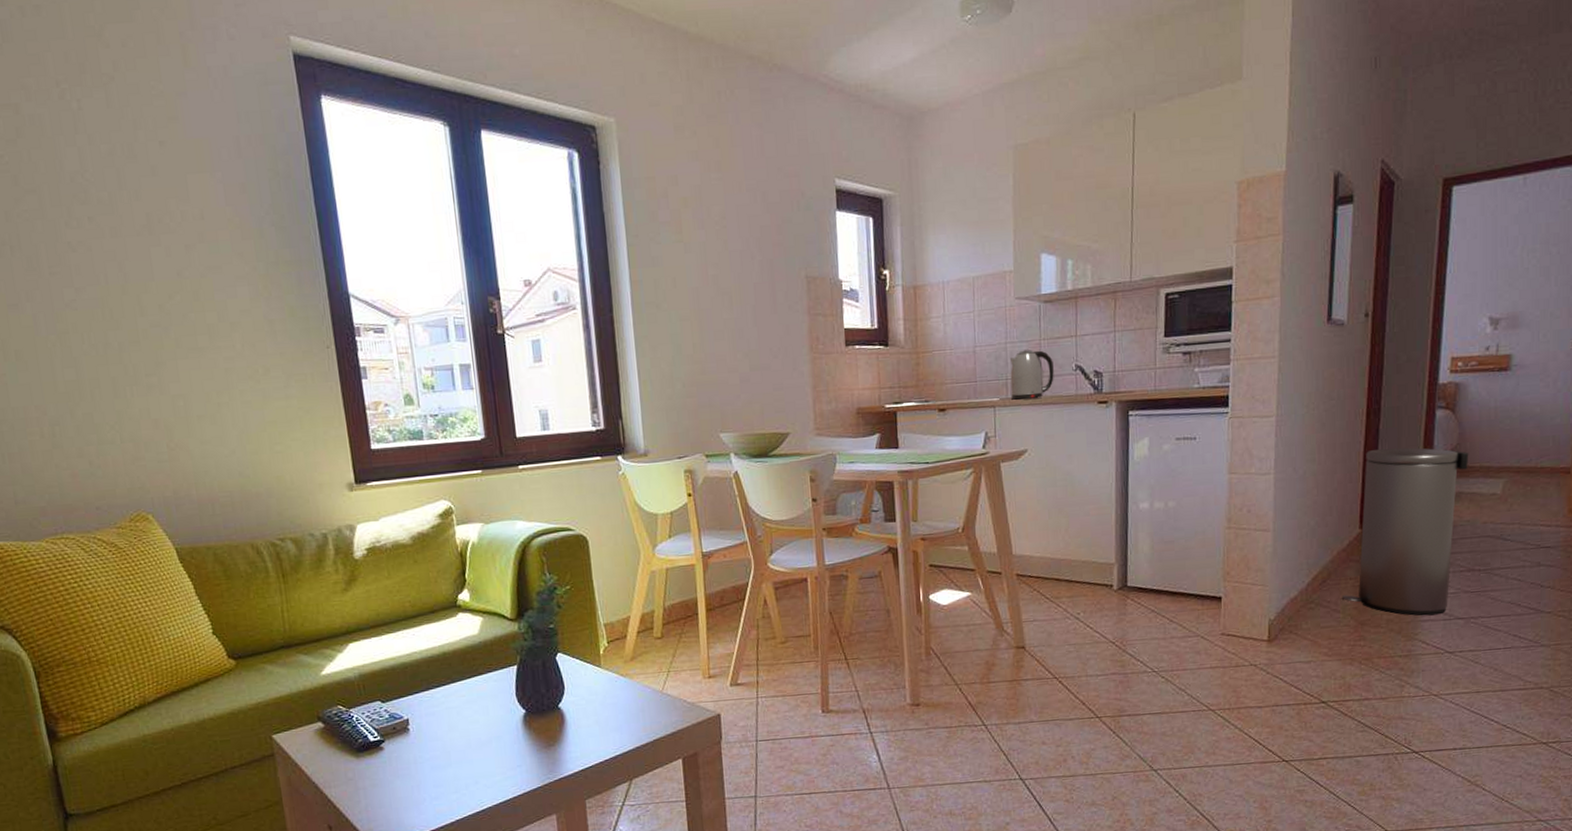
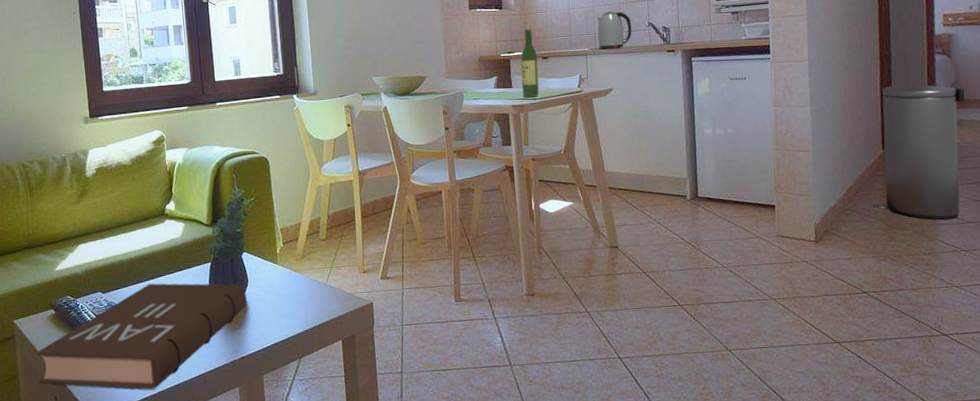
book: none [302,690,564,817] -> present [36,283,247,390]
wine bottle: none [910,372,933,462] -> present [520,28,539,98]

